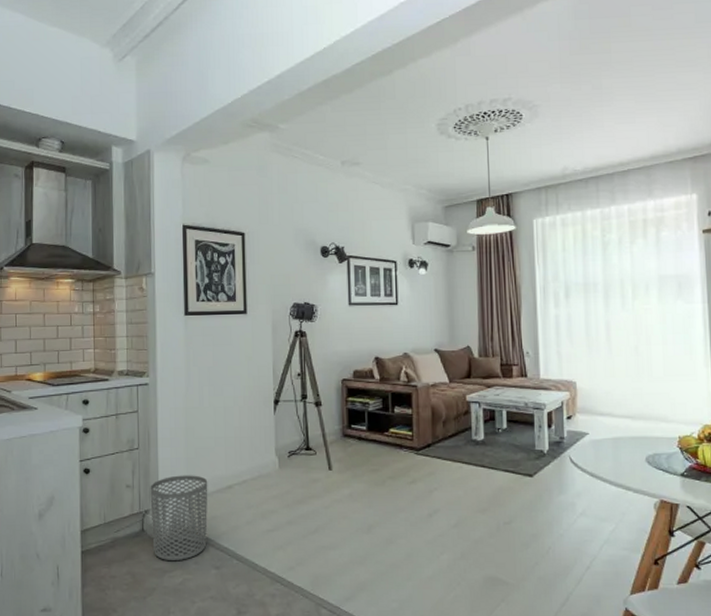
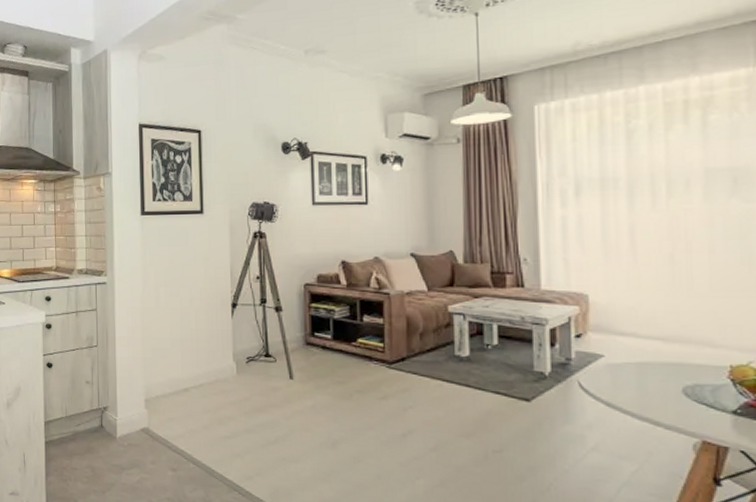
waste bin: present [150,475,208,560] -> none [108,374,165,459]

